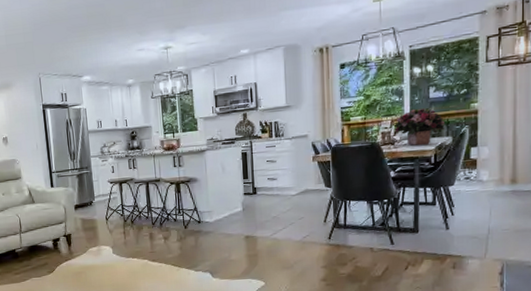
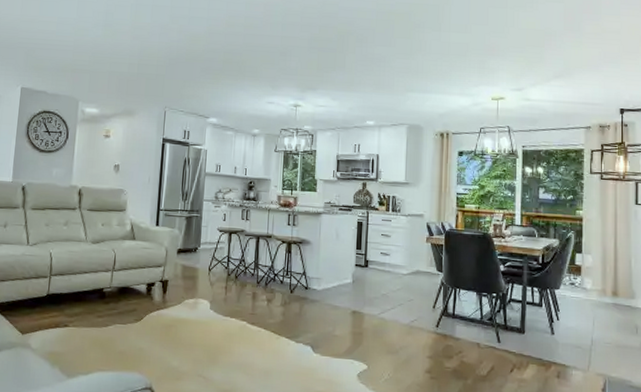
bouquet: present [394,108,446,146] -> none [506,207,553,244]

